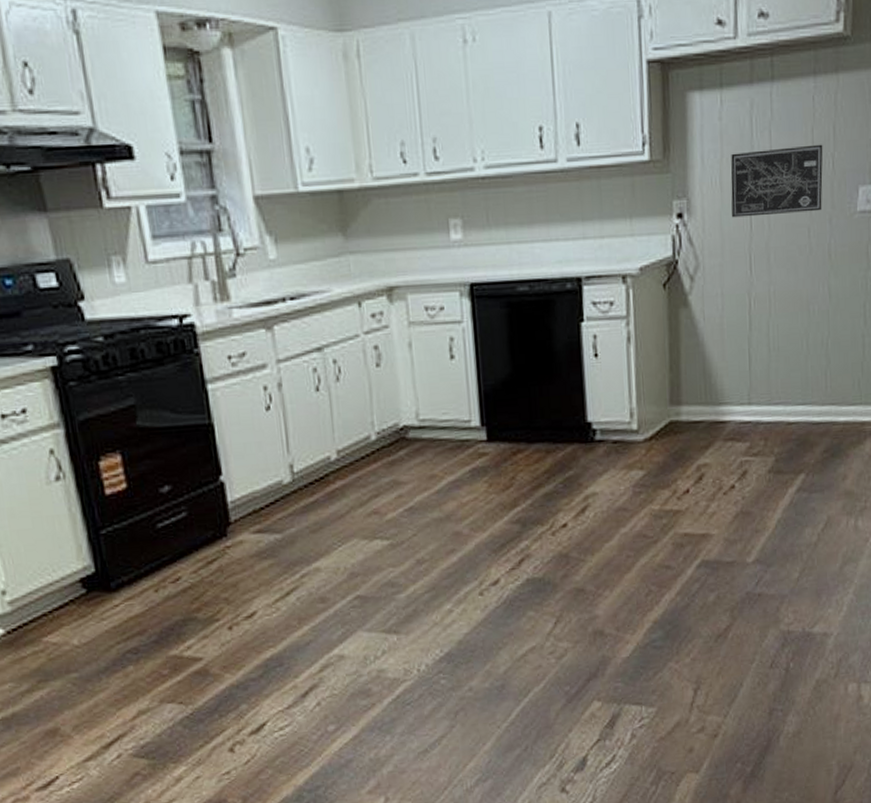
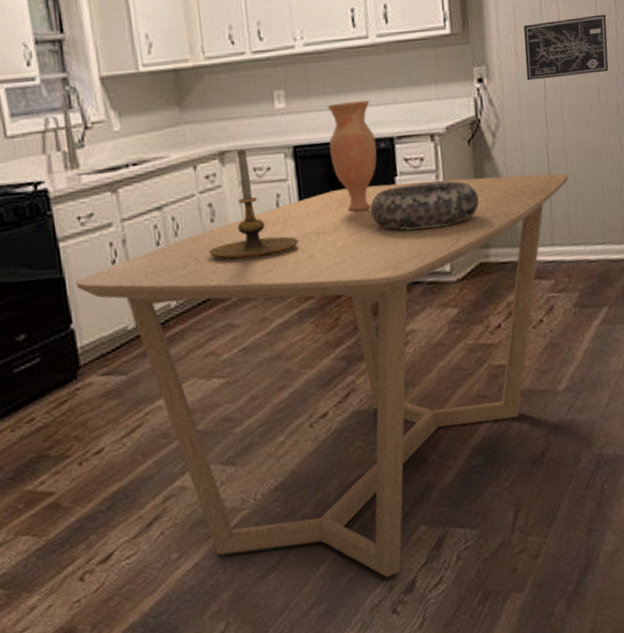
dining table: none [225,324,772,756] -> present [75,173,569,578]
candle holder: none [373,285,473,410] -> present [208,149,299,260]
vase: none [509,234,562,360] -> present [327,100,377,212]
decorative bowl: none [552,329,672,383] -> present [370,181,479,230]

